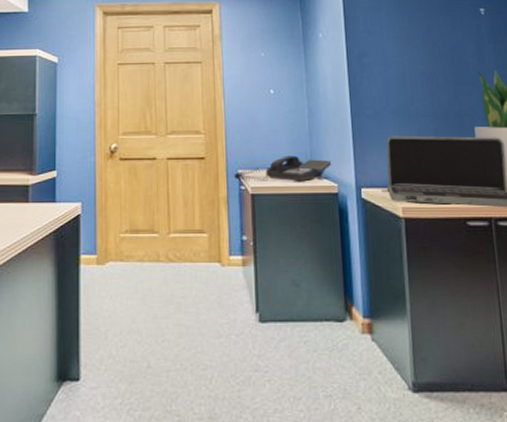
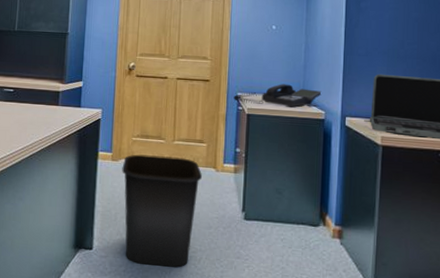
waste bin: none [110,253,205,394] -> present [122,154,202,268]

